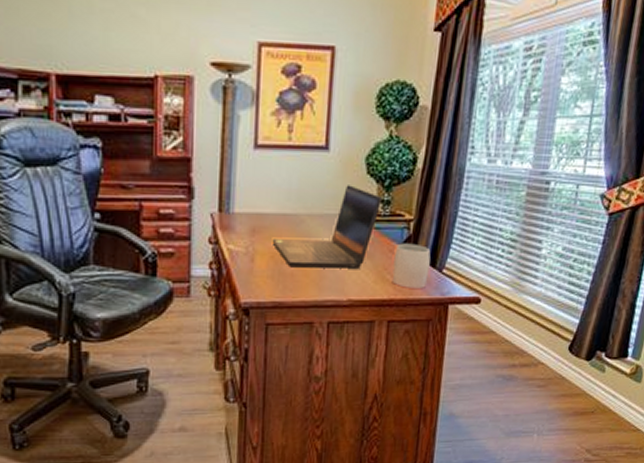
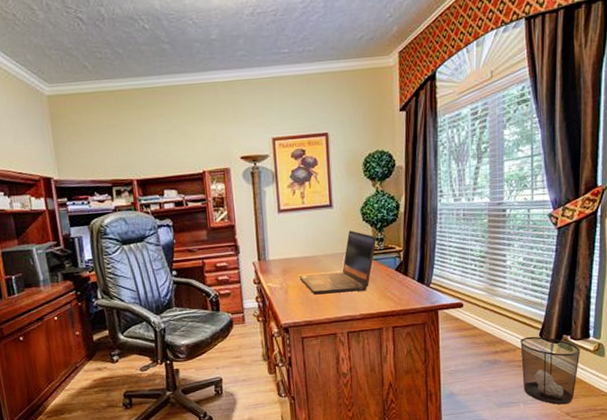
mug: present [392,243,431,290] -> none [391,267,420,302]
waste bin: none [540,349,615,439] -> present [520,336,581,405]

